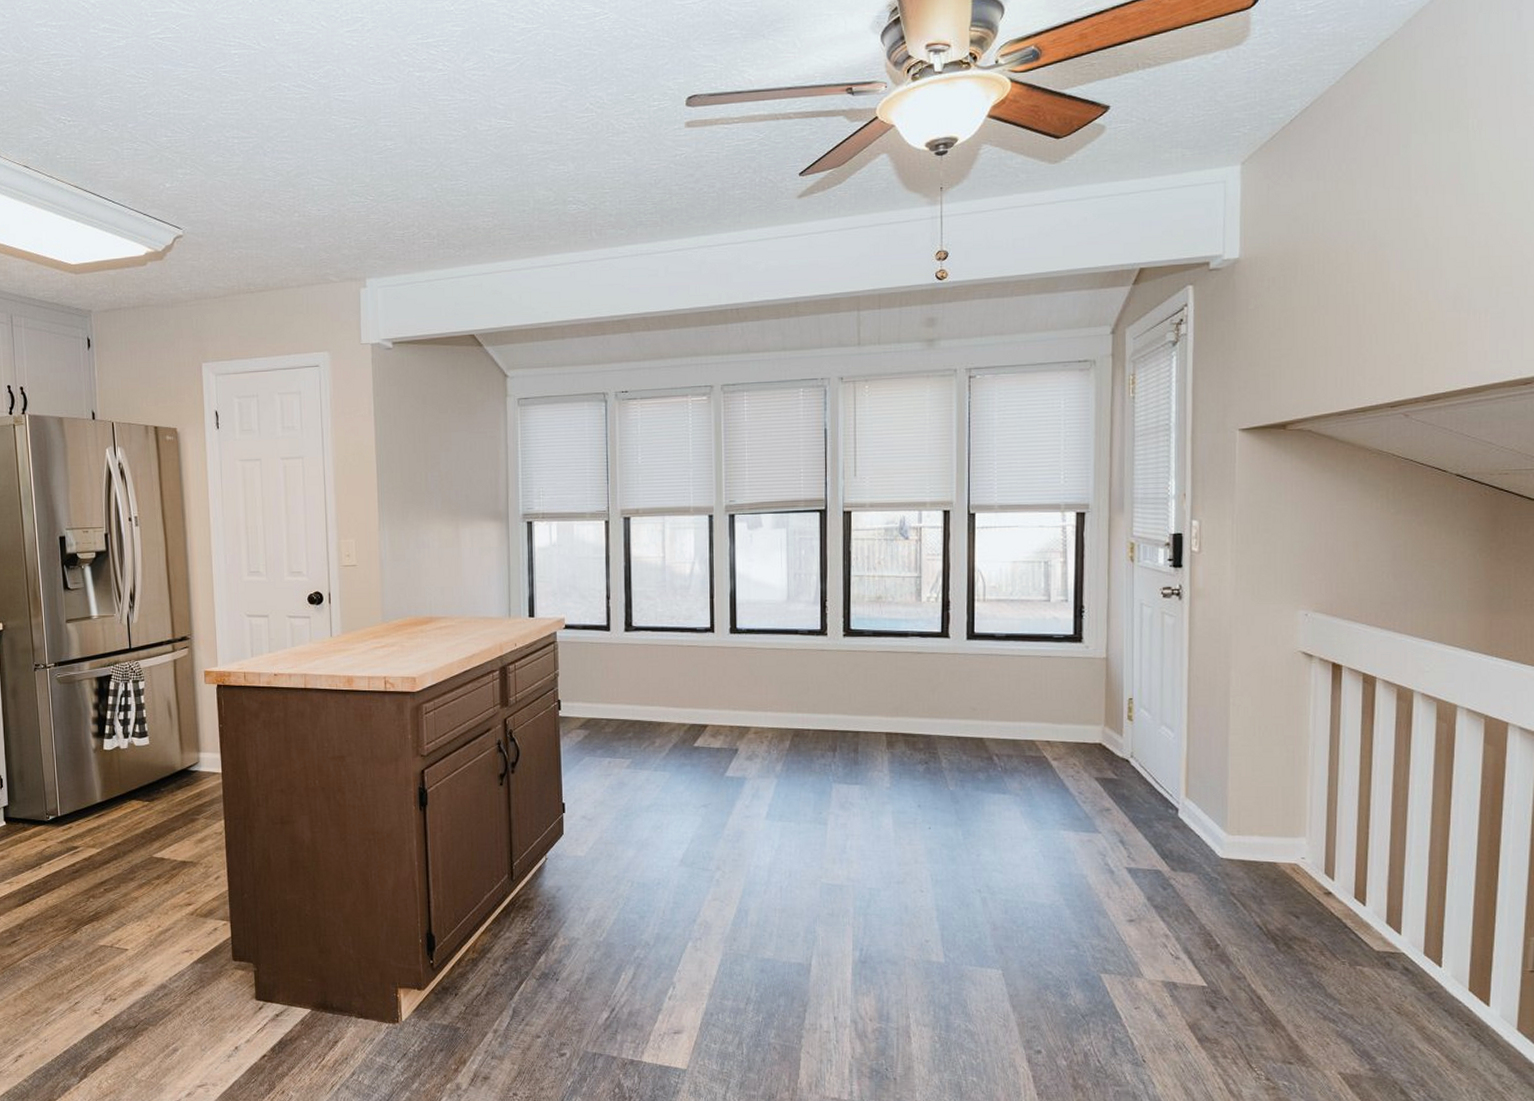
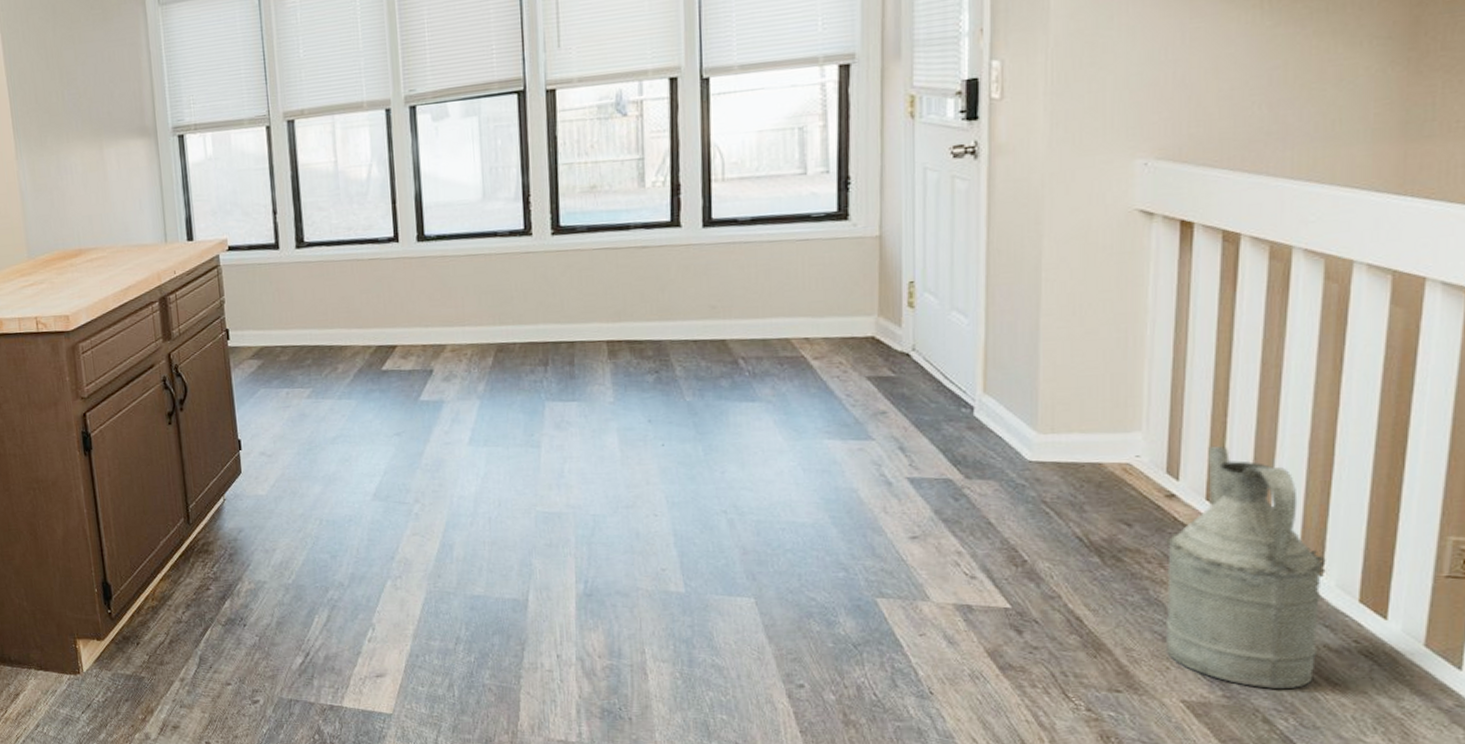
watering can: none [1324,852,1444,1064] -> present [1164,445,1326,689]

